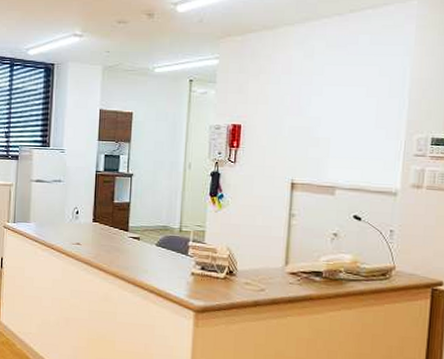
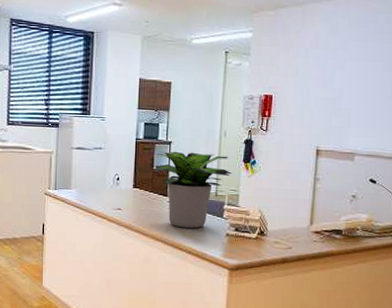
potted plant: none [112,184,198,266] -> present [152,151,233,229]

